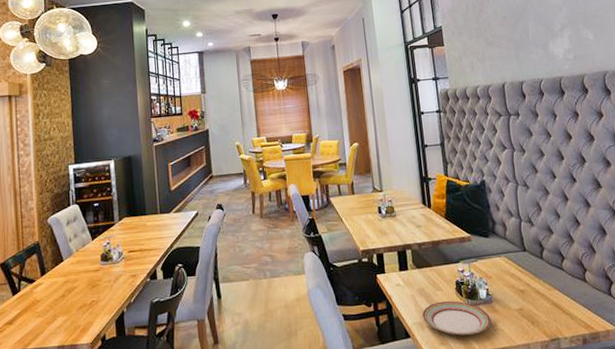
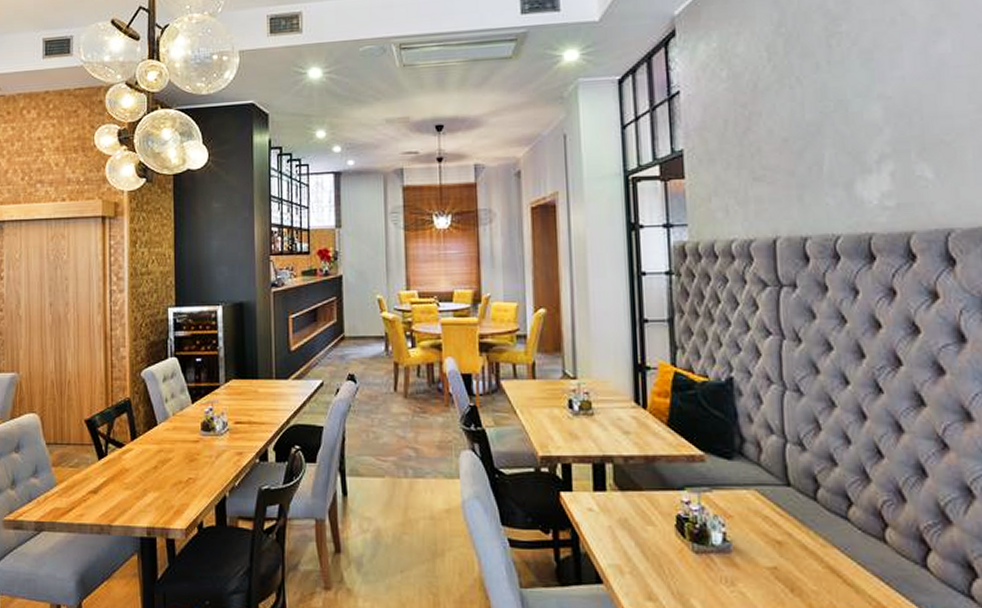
plate: present [422,301,492,336] -> none [623,540,727,593]

